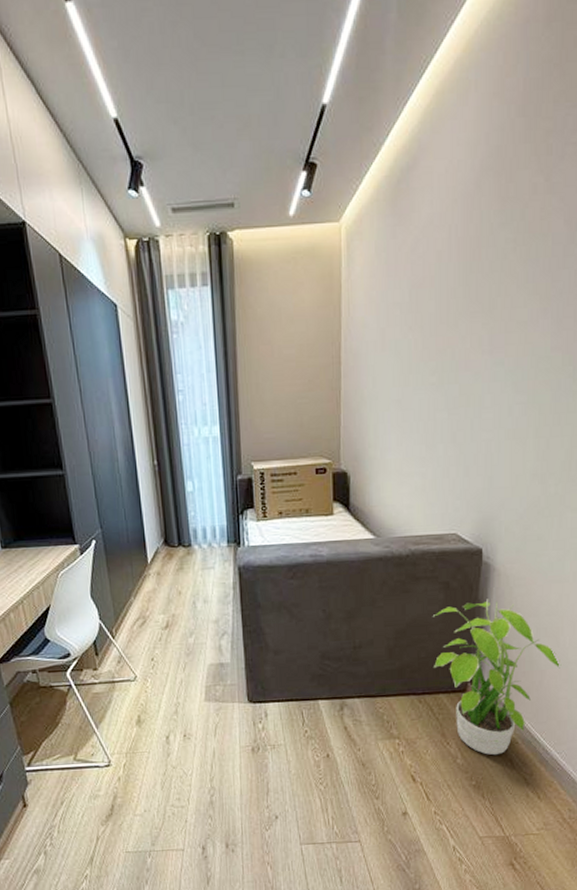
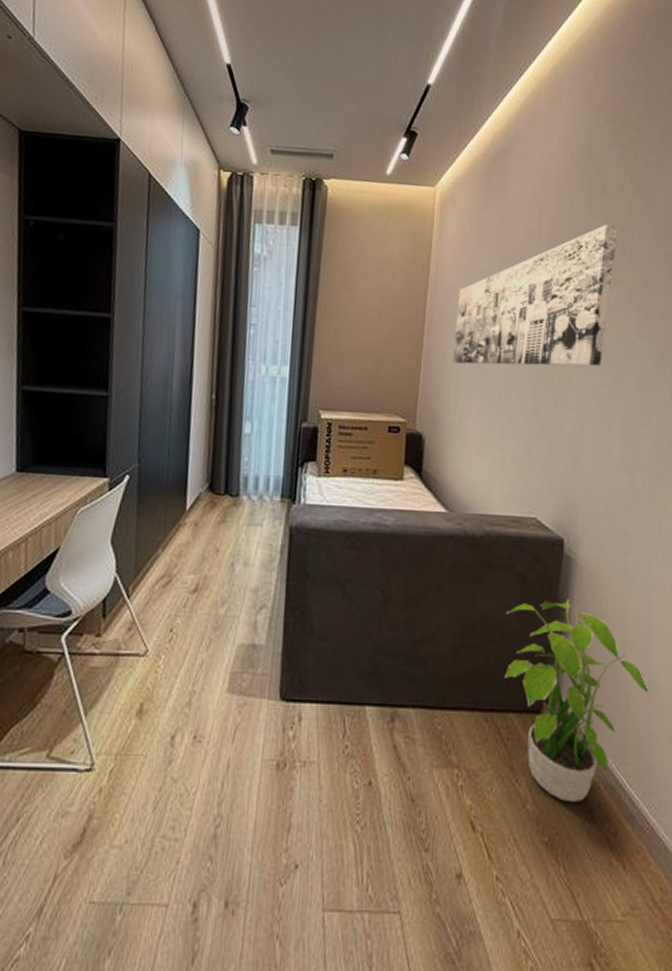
wall art: none [370,233,531,402] -> present [452,224,618,367]

